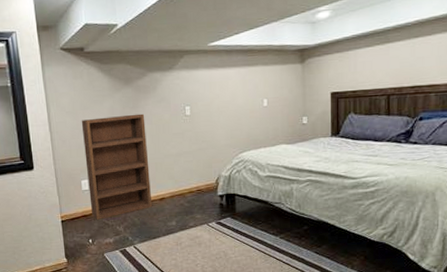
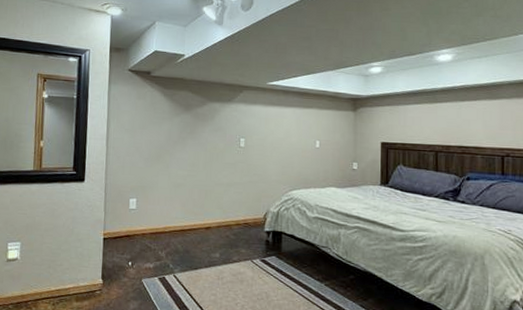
bookcase: present [81,113,153,220] -> none [135,138,201,242]

